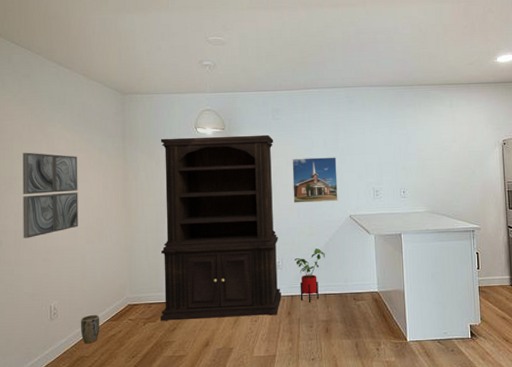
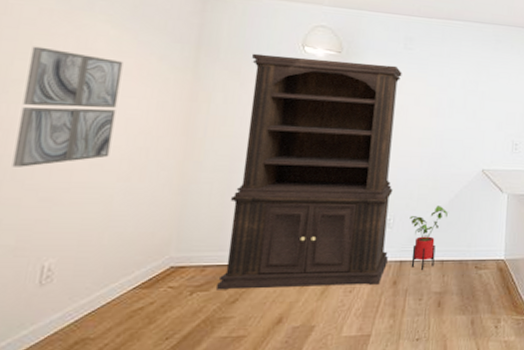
plant pot: present [80,314,100,344] -> none [87,279,123,321]
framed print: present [292,157,338,203] -> none [417,97,475,152]

